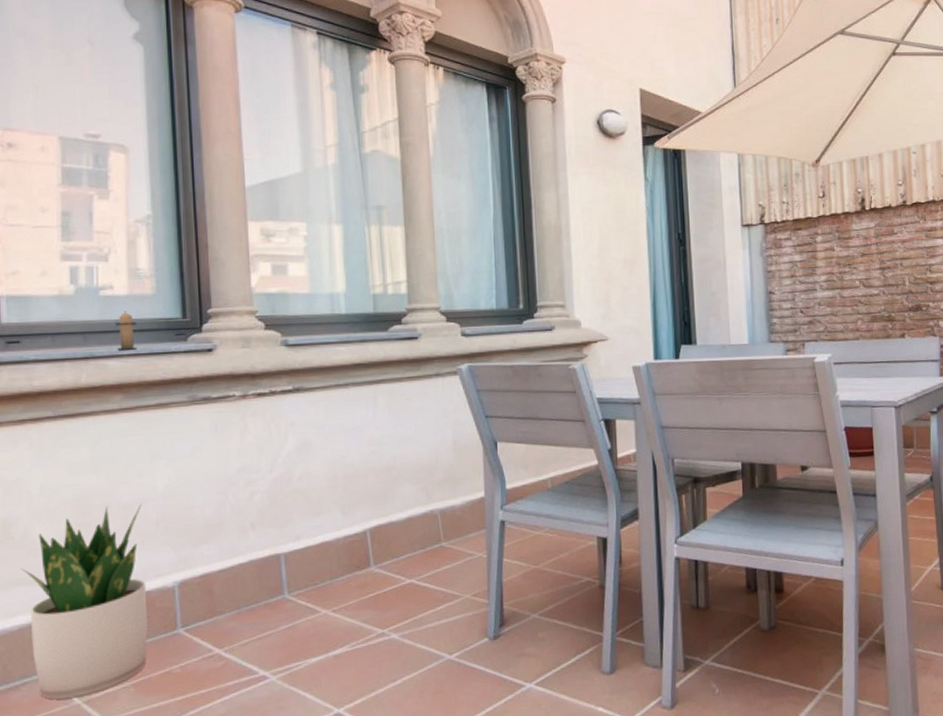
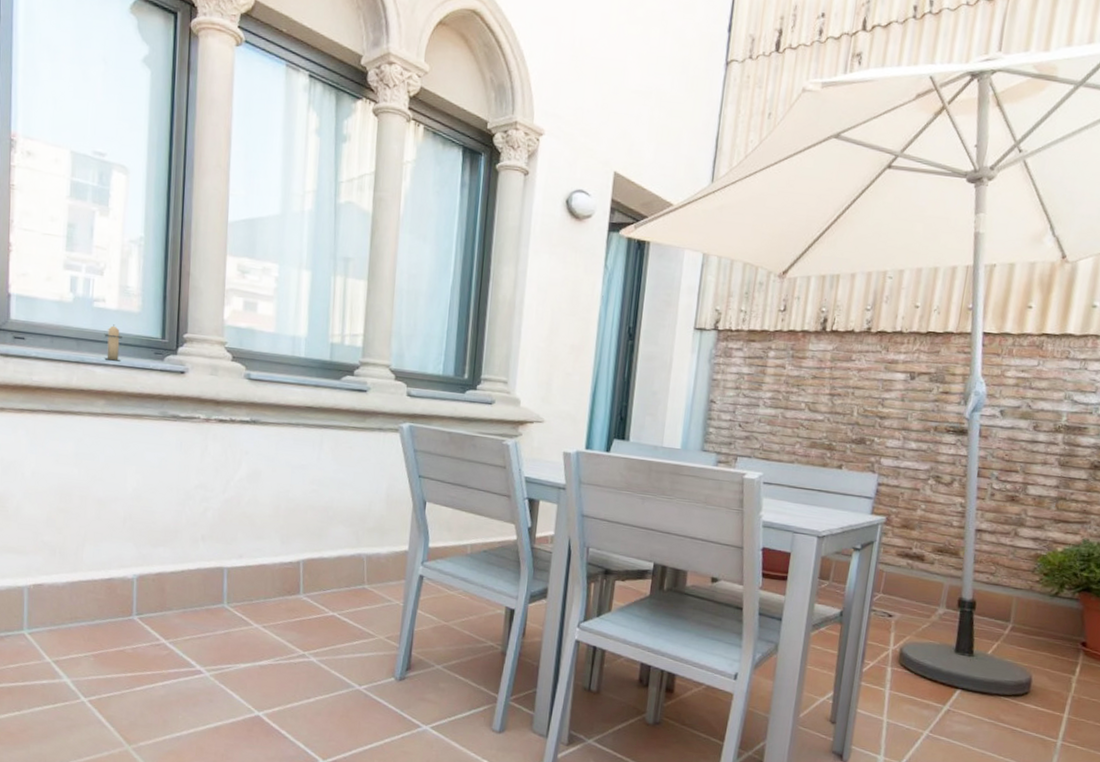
planter: present [22,504,148,700] -> none [12,498,113,657]

